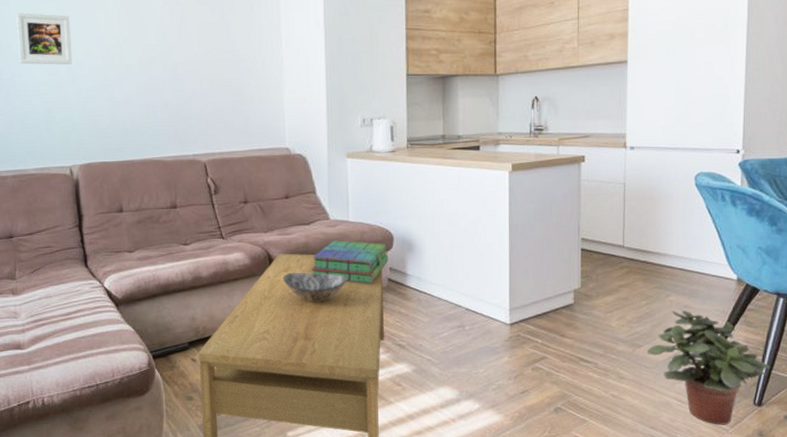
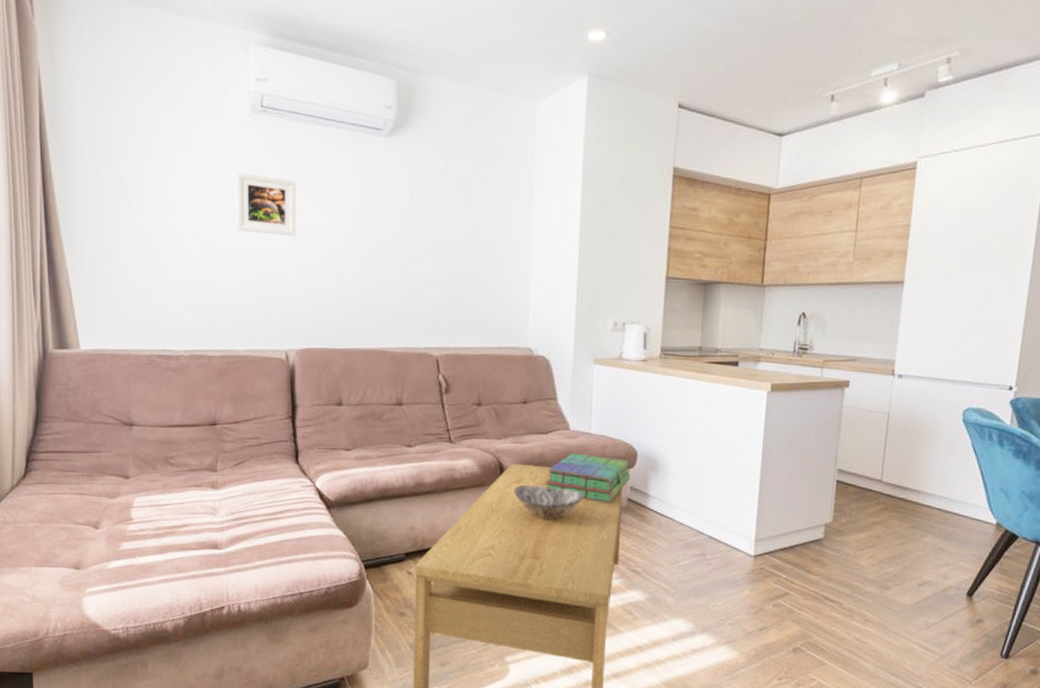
potted plant: present [646,310,771,425] -> none [895,553,1022,676]

